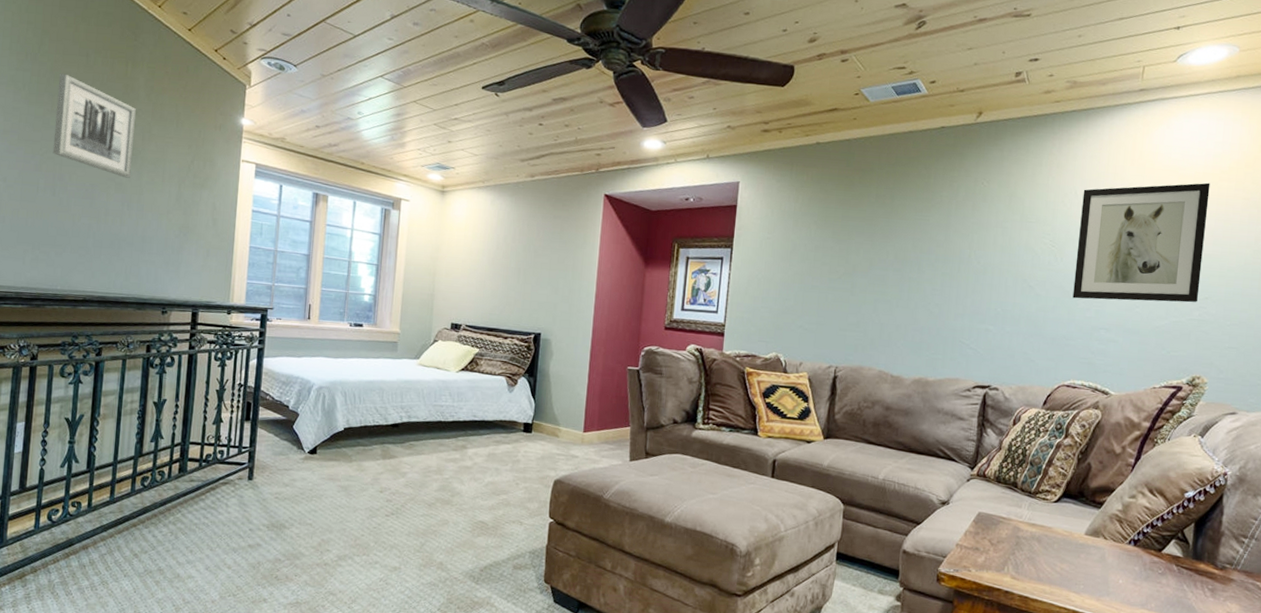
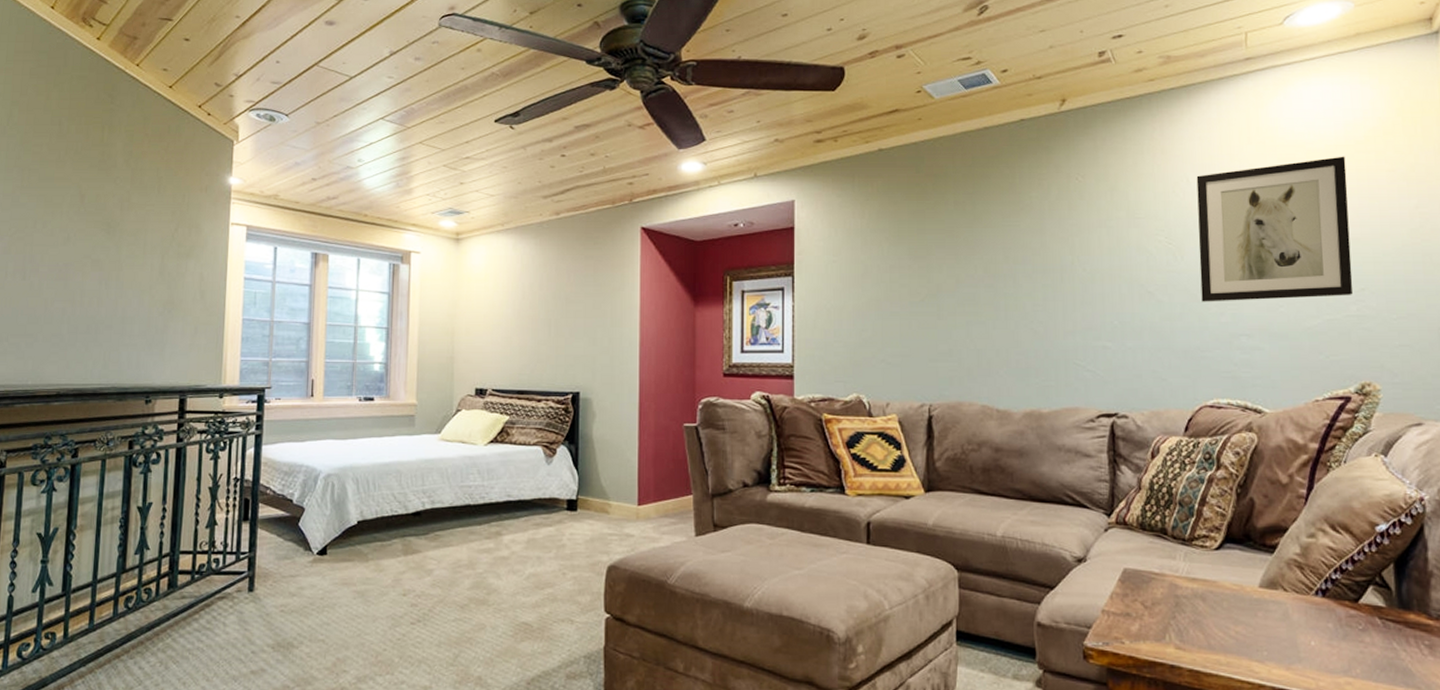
wall art: present [52,73,136,178] -> none [22,145,113,253]

